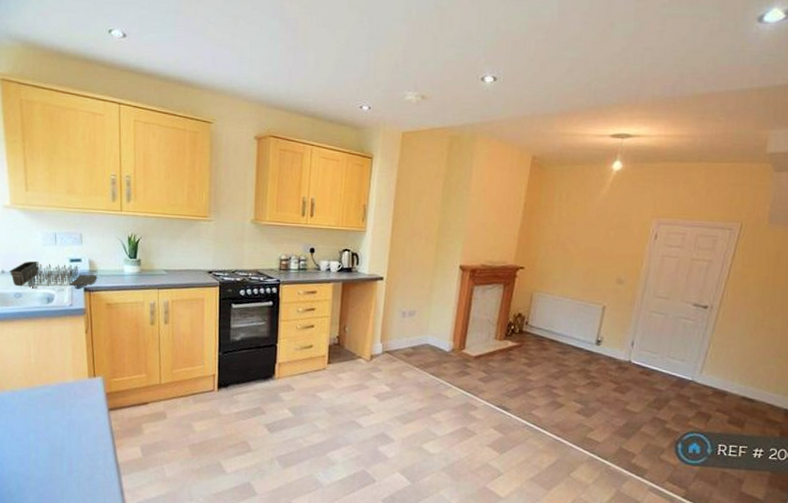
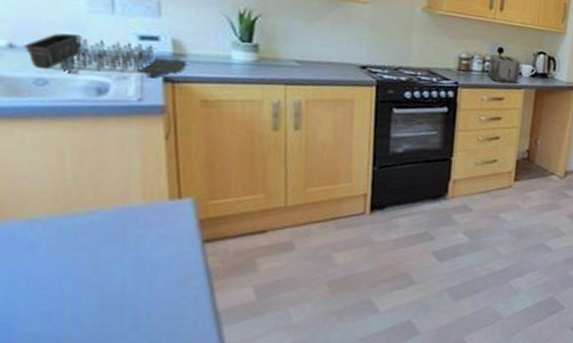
toaster: none [303,254,330,279] -> present [488,54,521,85]

